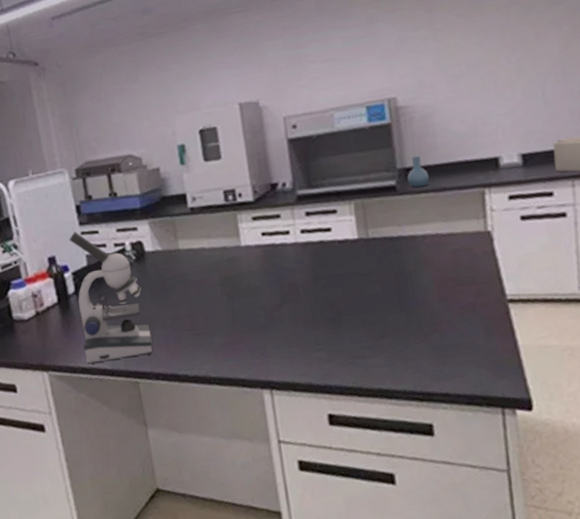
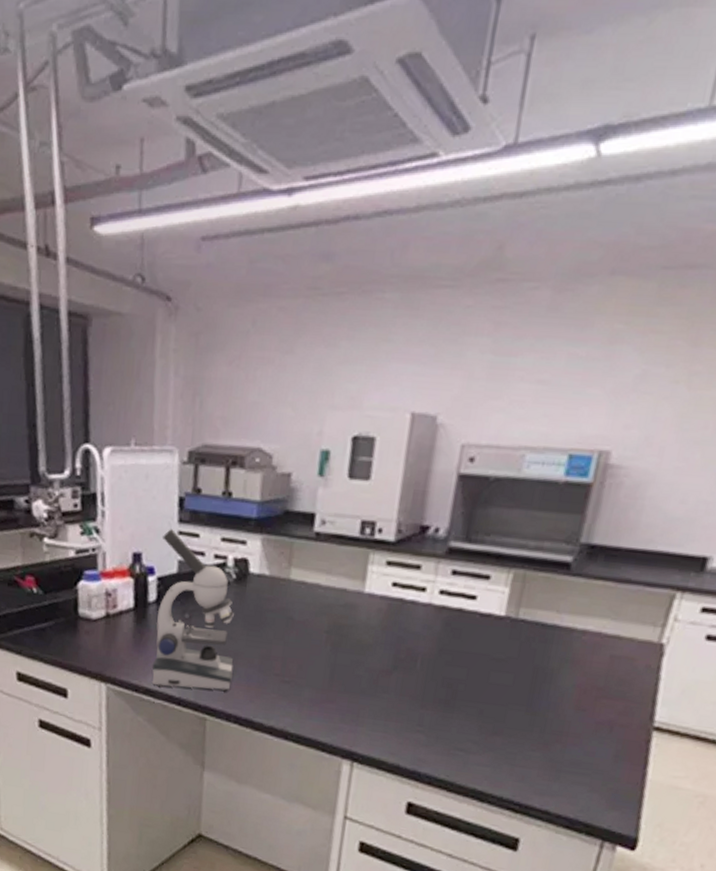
flask: present [407,155,430,189] -> none [587,531,616,574]

